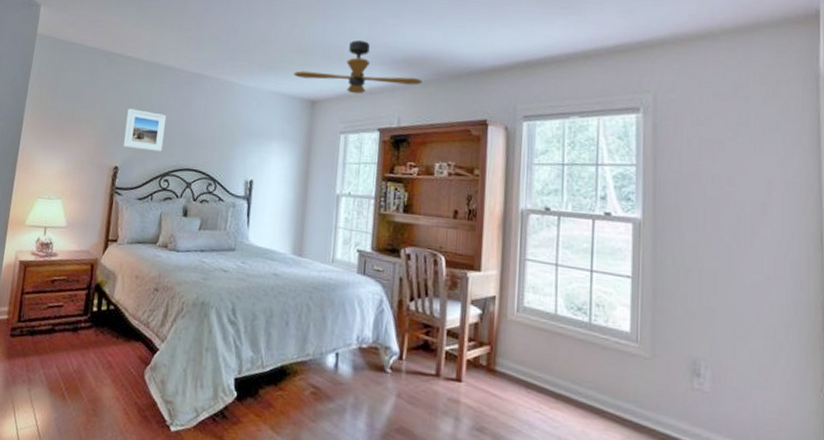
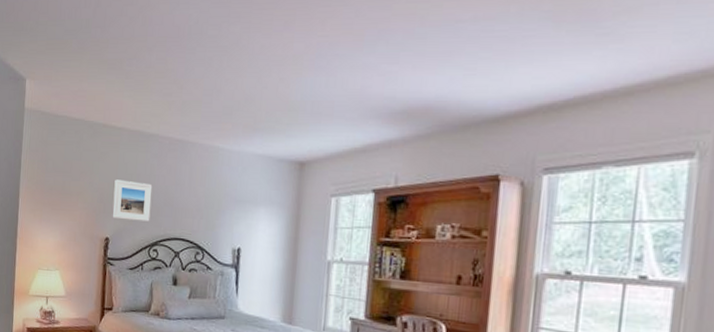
ceiling fan: present [293,39,423,94] -> none [280,92,425,153]

